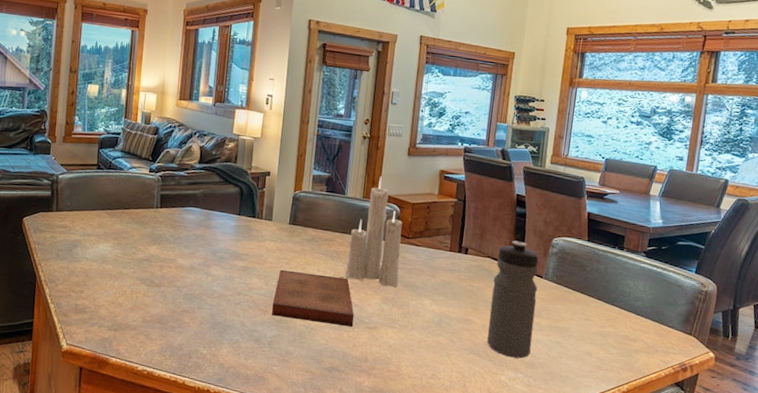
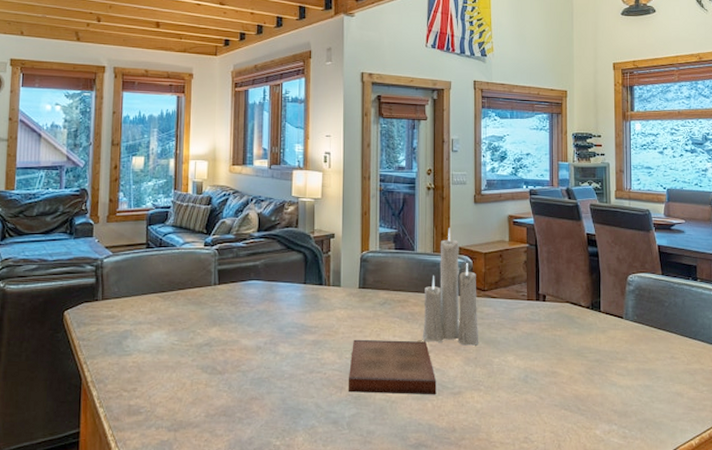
water bottle: present [487,240,539,359] -> none [575,282,622,409]

